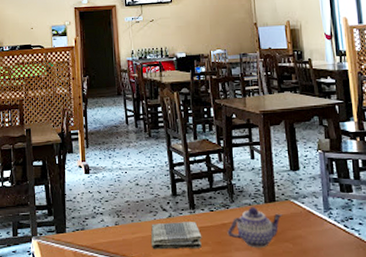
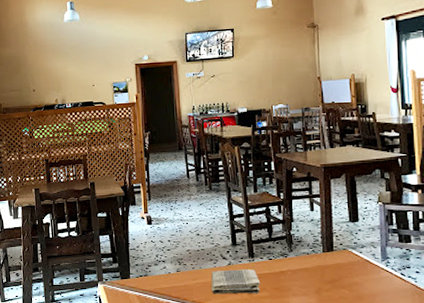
teapot: present [227,207,283,248] -> none [285,256,340,293]

